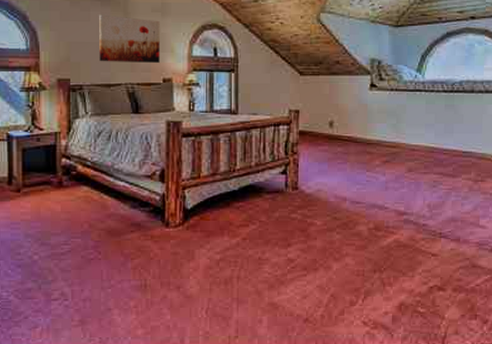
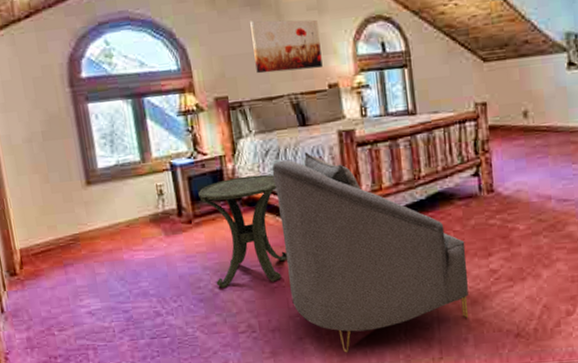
side table: none [30,153,107,255] -> present [198,174,288,288]
armchair: none [102,137,268,326] -> present [272,152,469,353]

